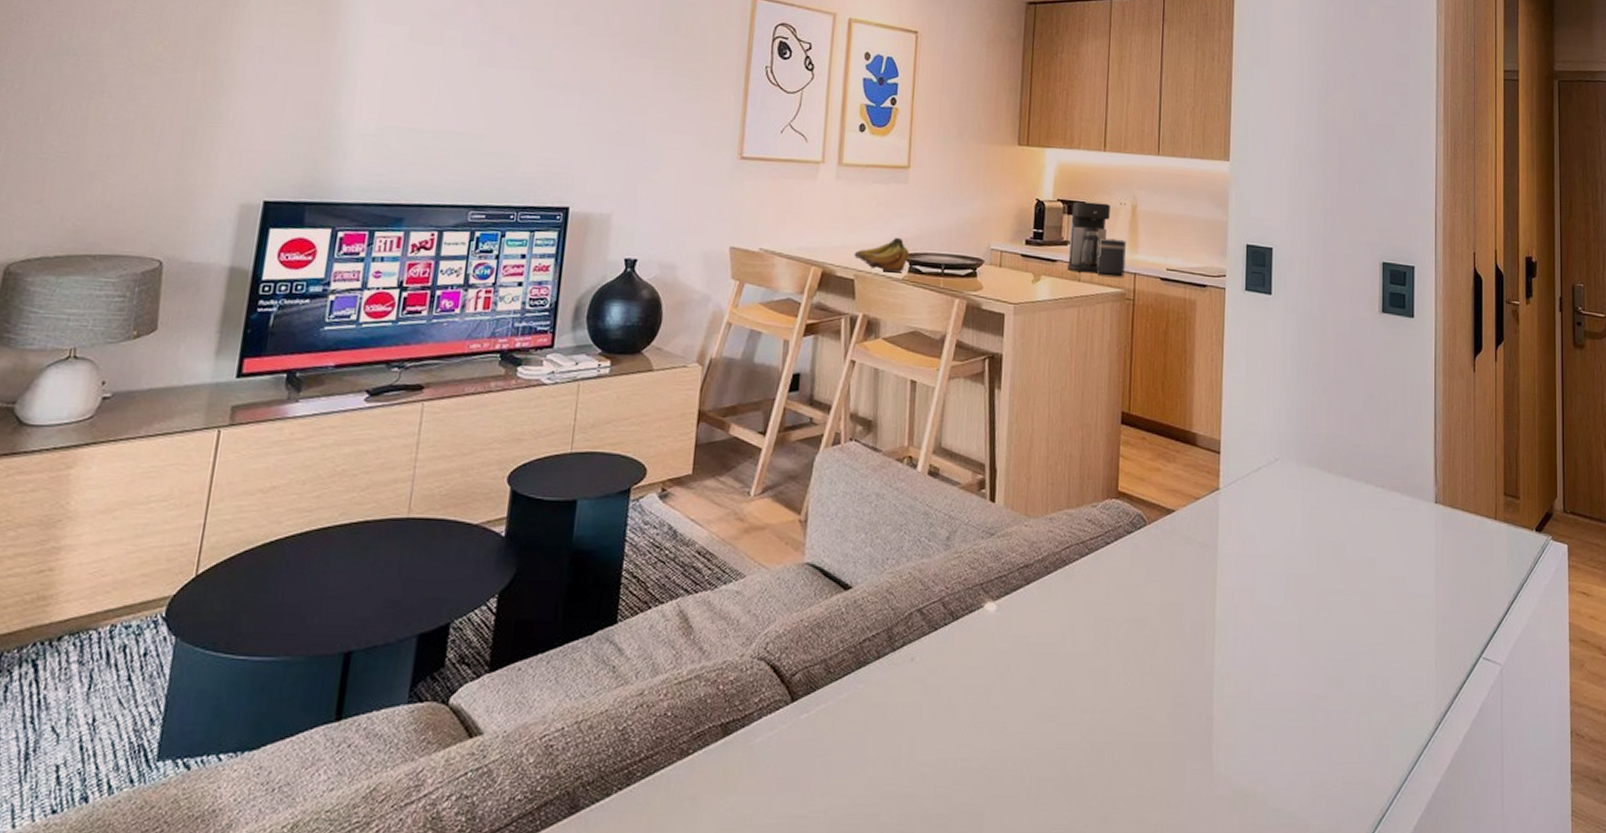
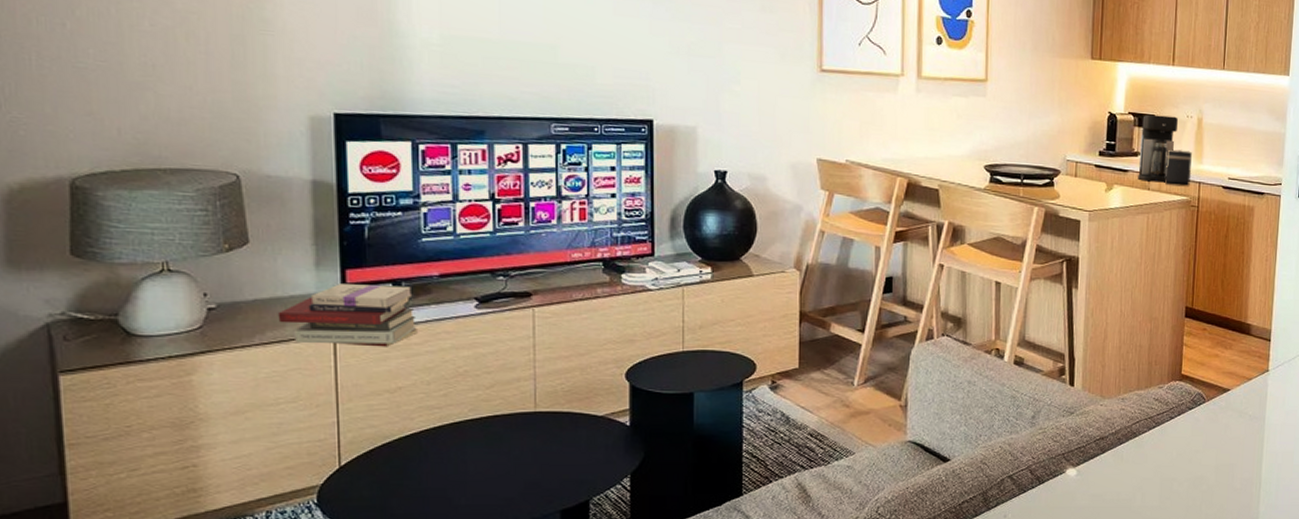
books: none [168,373,305,443] -> present [277,284,419,347]
fruit: present [854,237,909,273] -> none [937,149,990,183]

